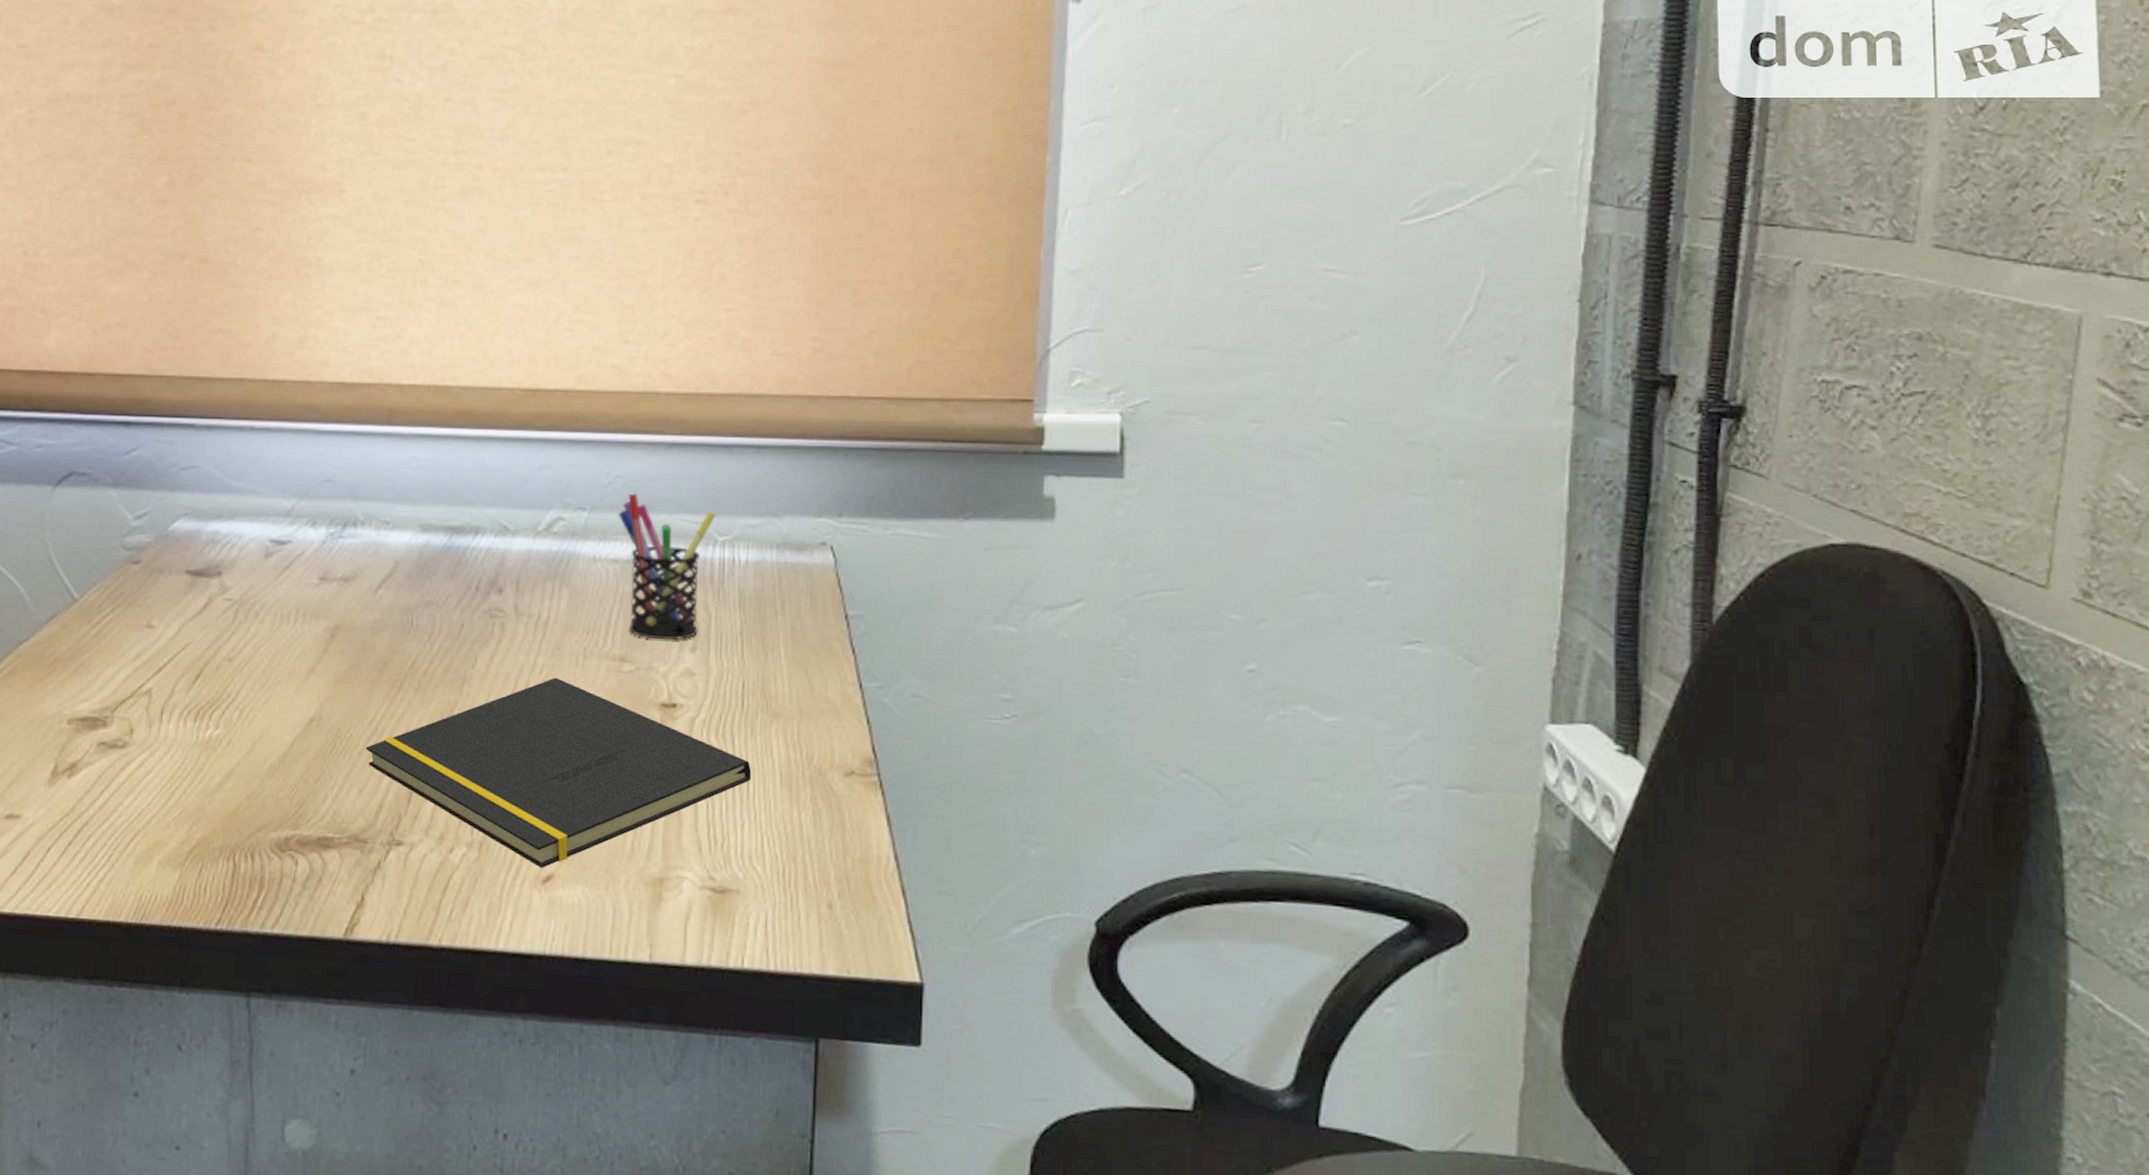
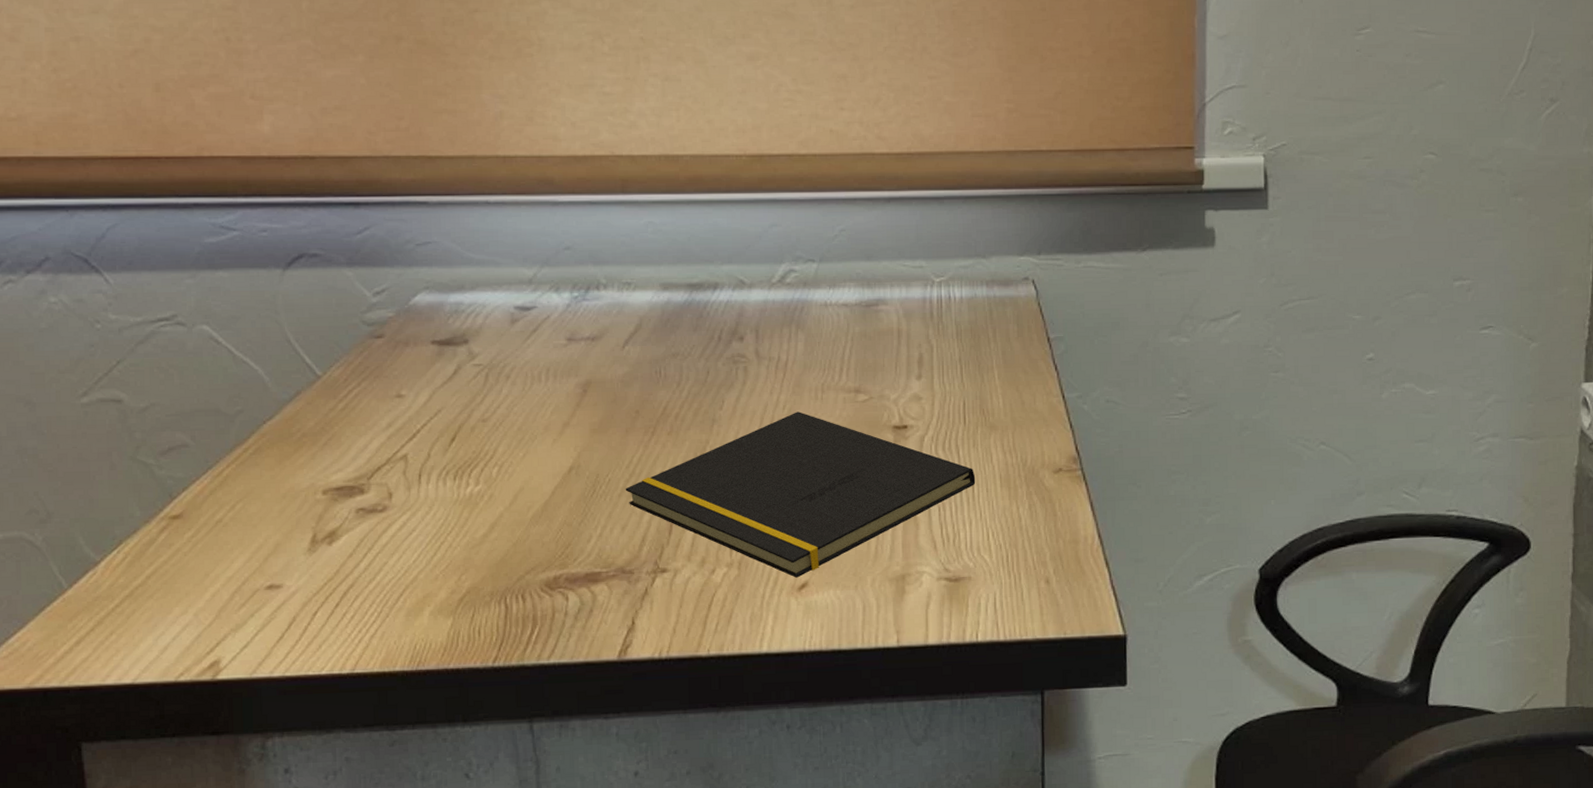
pen holder: present [618,493,716,640] -> none [844,244,932,372]

